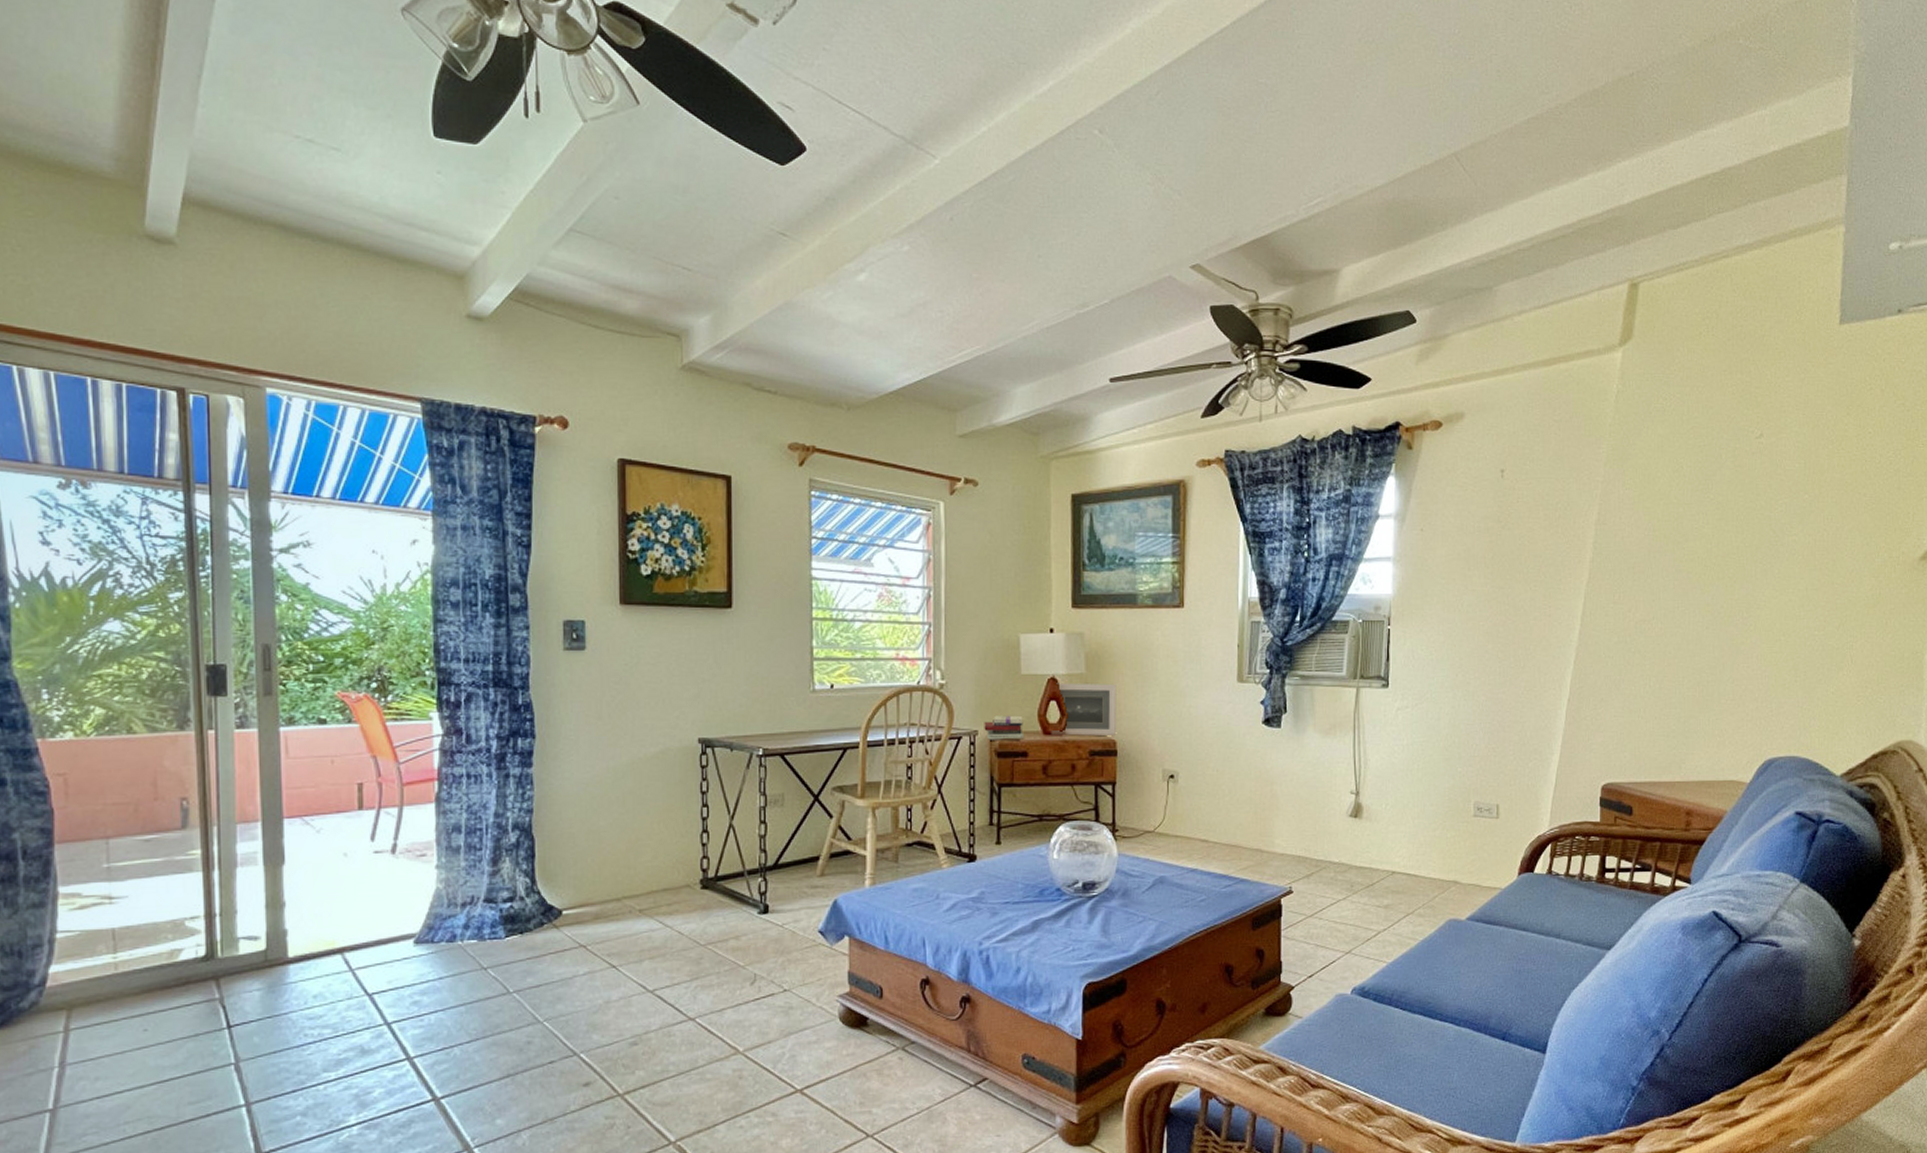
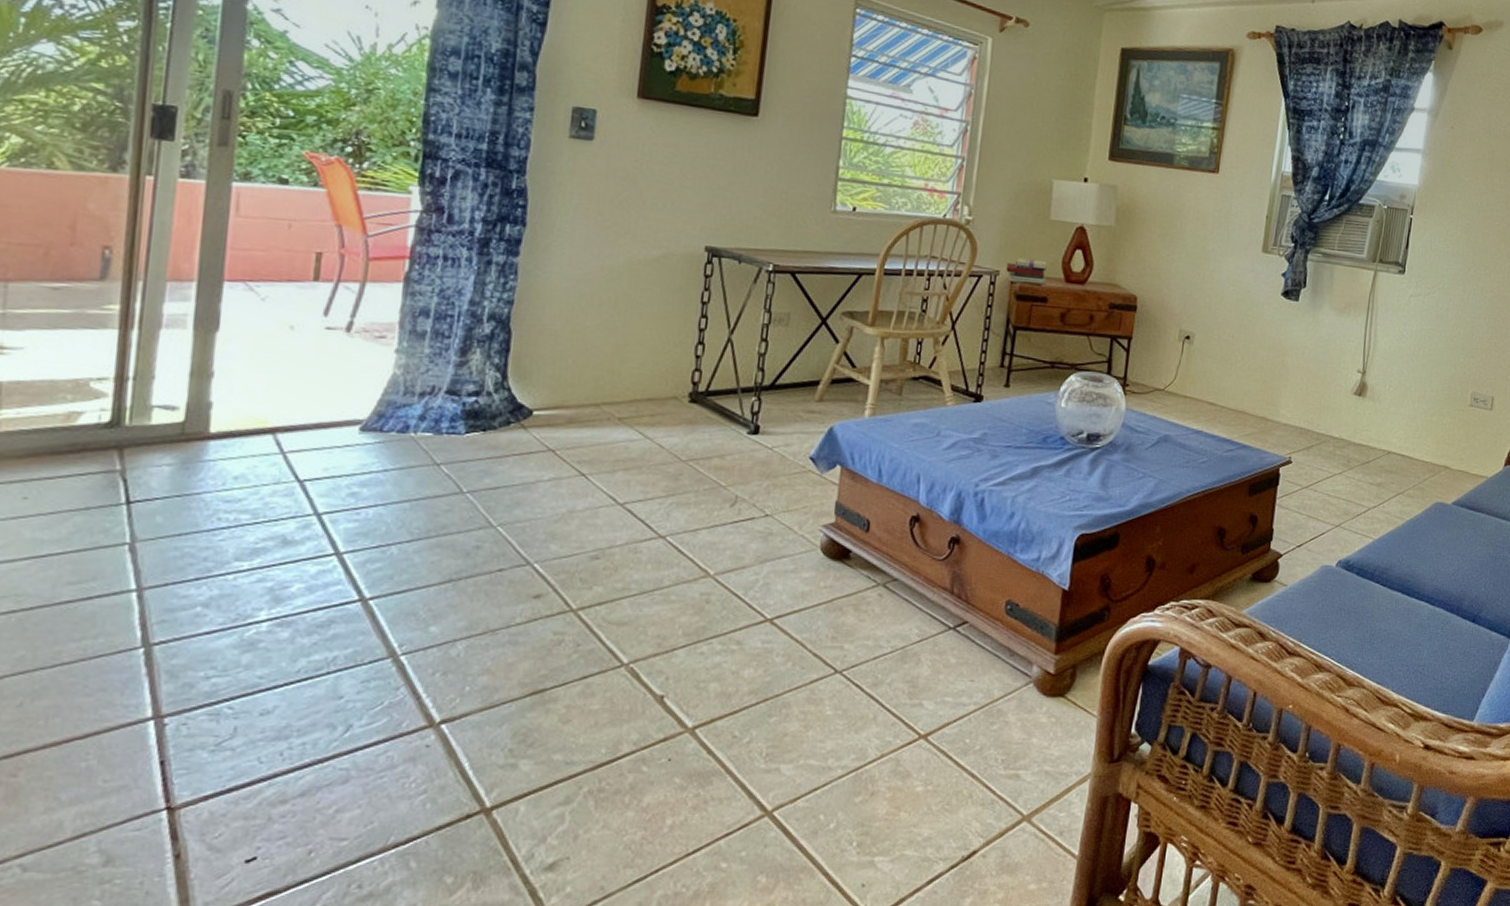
picture frame: present [1051,683,1117,737] -> none [1073,232,1144,292]

